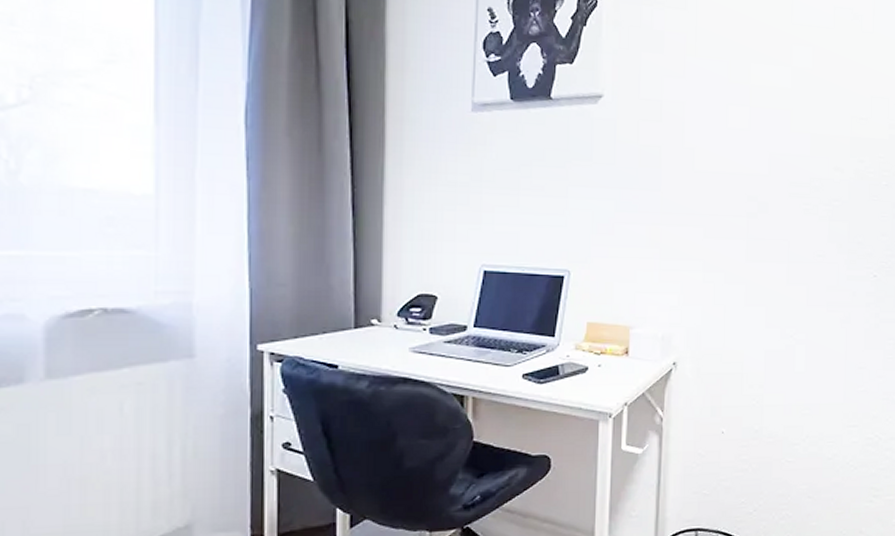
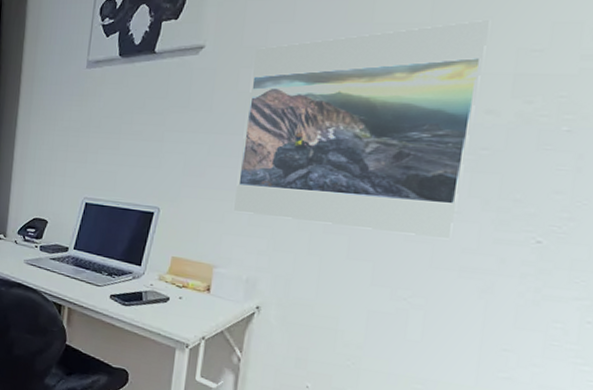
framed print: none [645,90,833,280] -> present [234,20,491,240]

